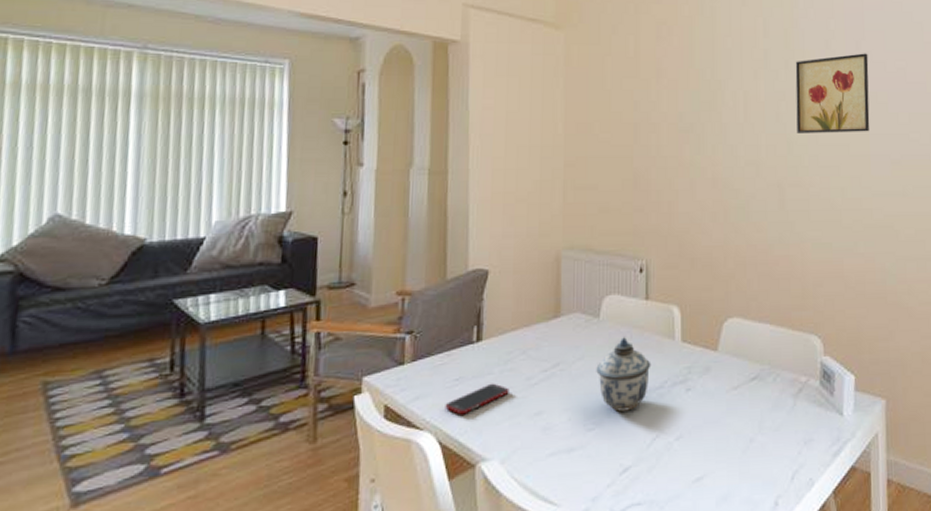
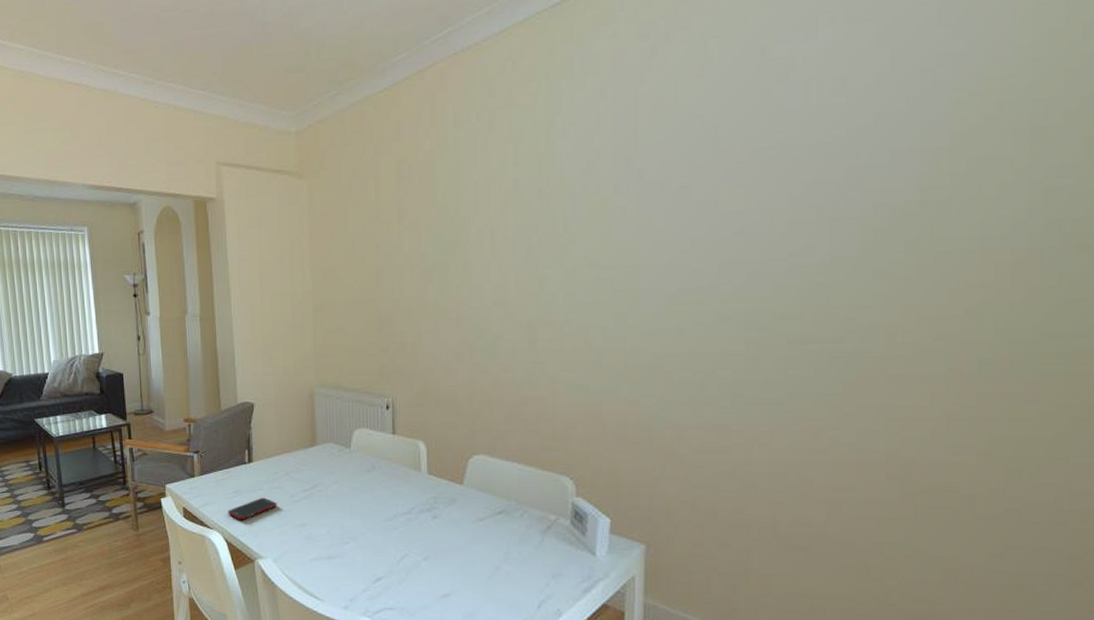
lidded jar: present [596,337,651,412] -> none [349,467,399,531]
wall art: present [795,53,870,133] -> none [550,172,642,269]

